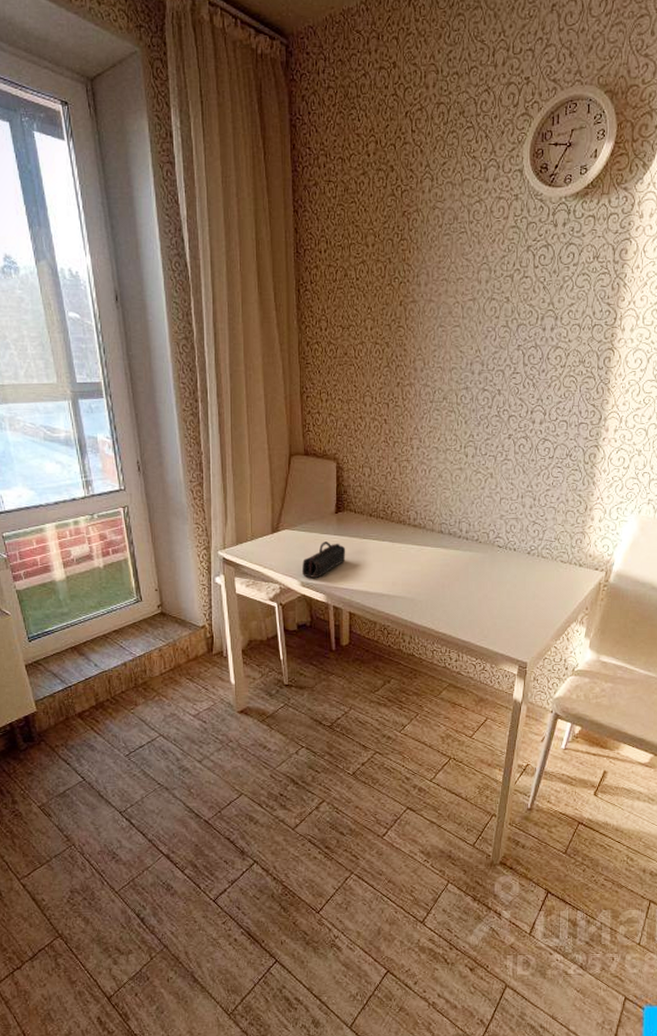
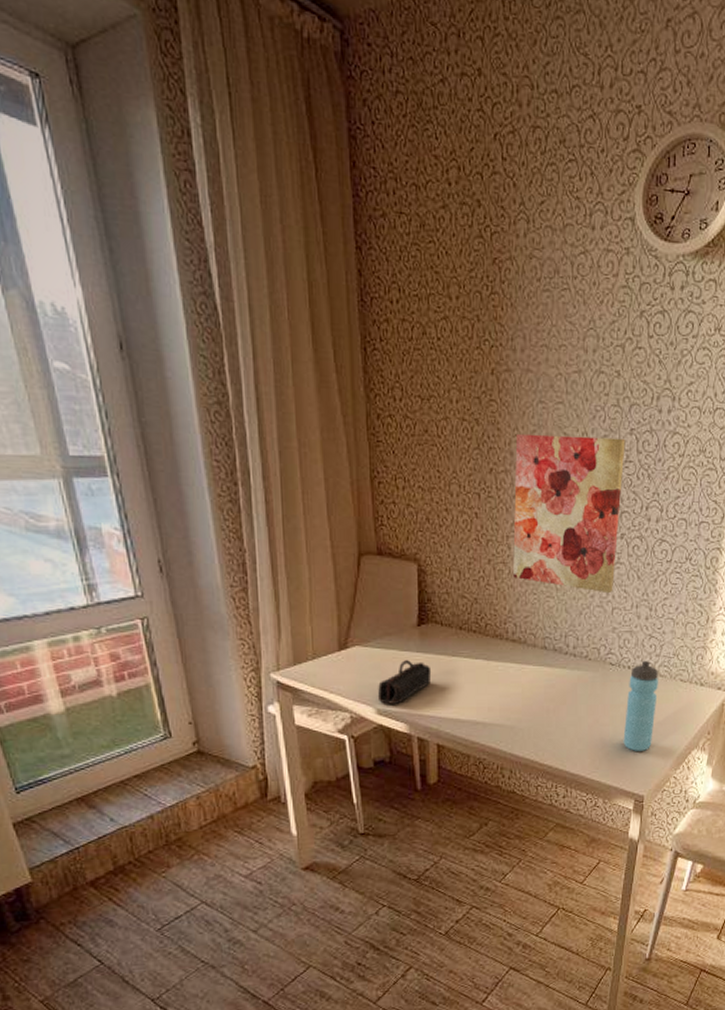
wall art: none [415,353,513,486] -> present [513,433,626,594]
water bottle: none [509,543,541,623] -> present [623,660,658,751]

